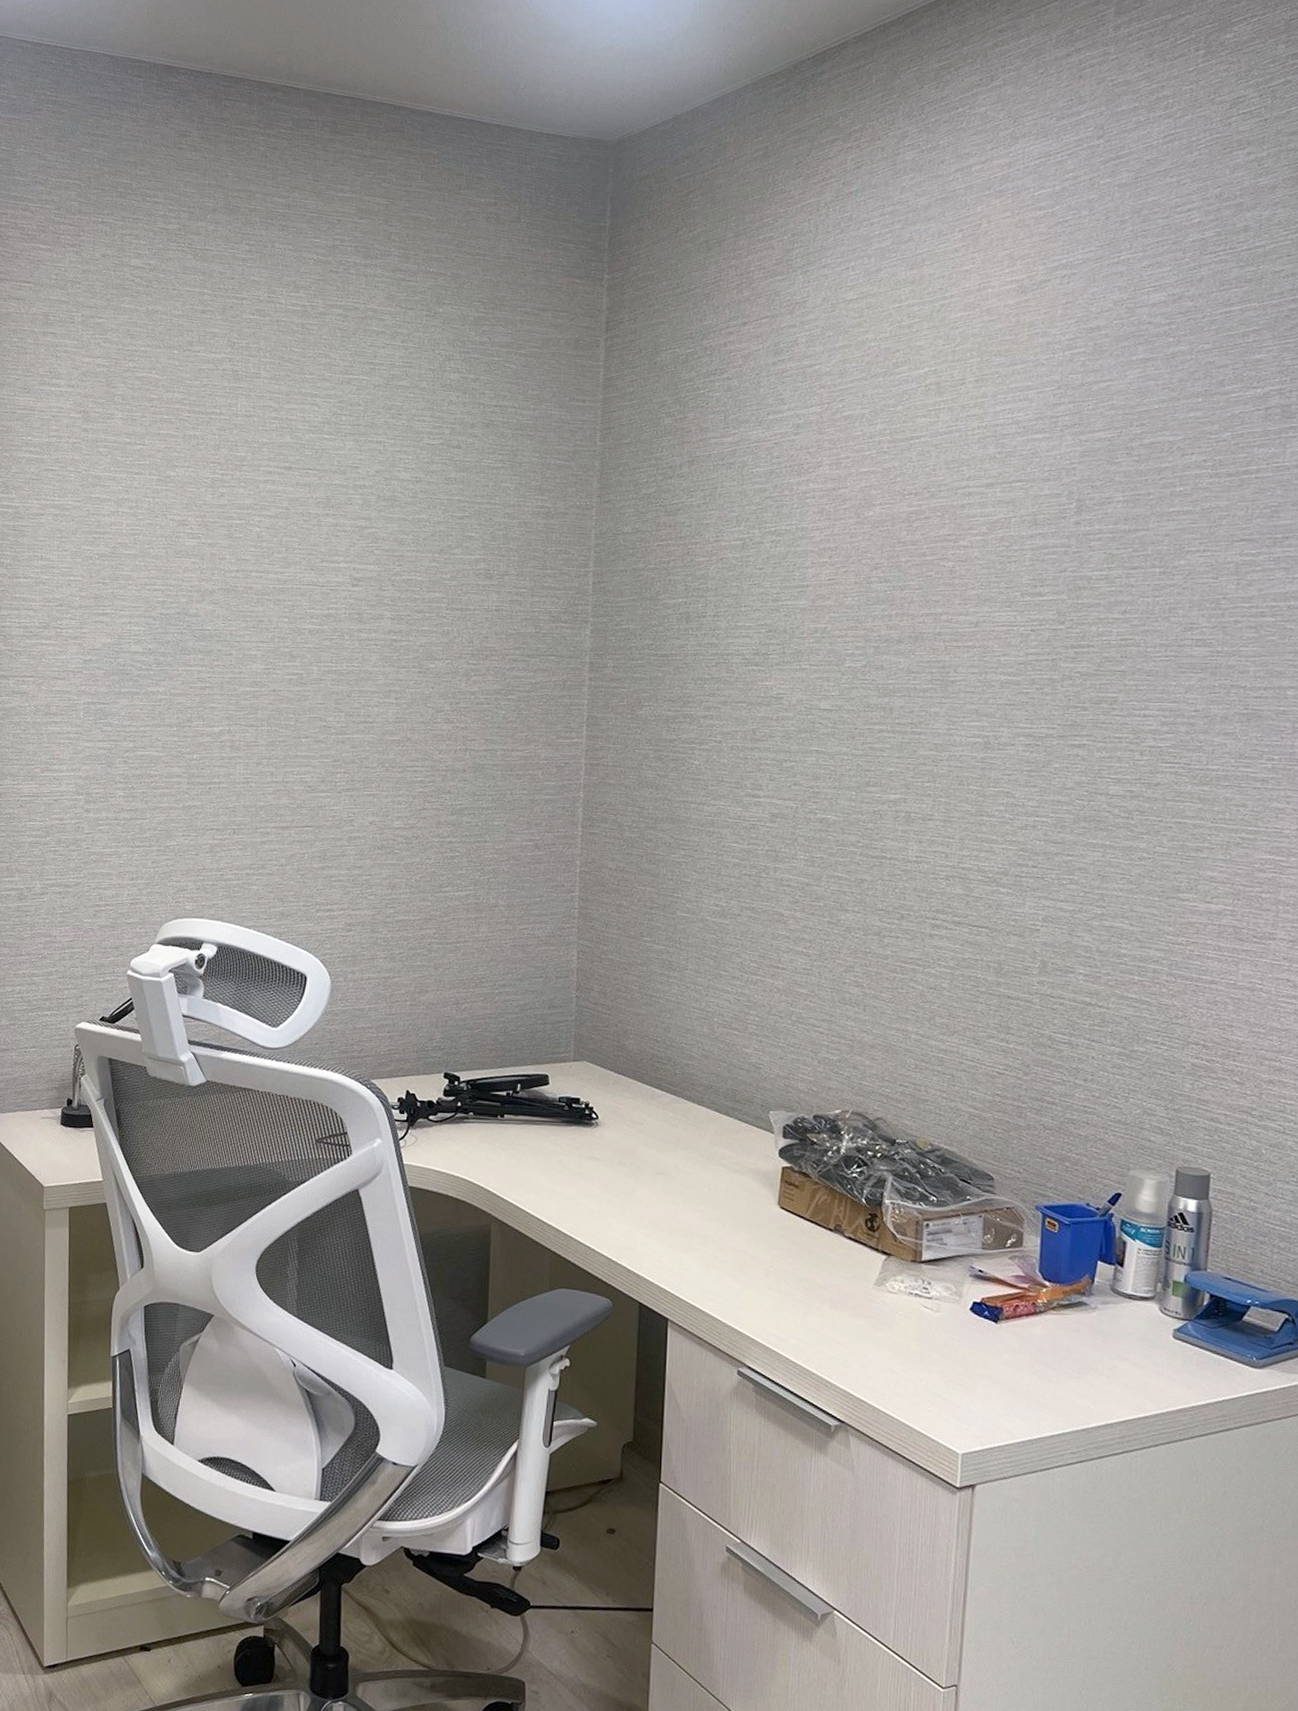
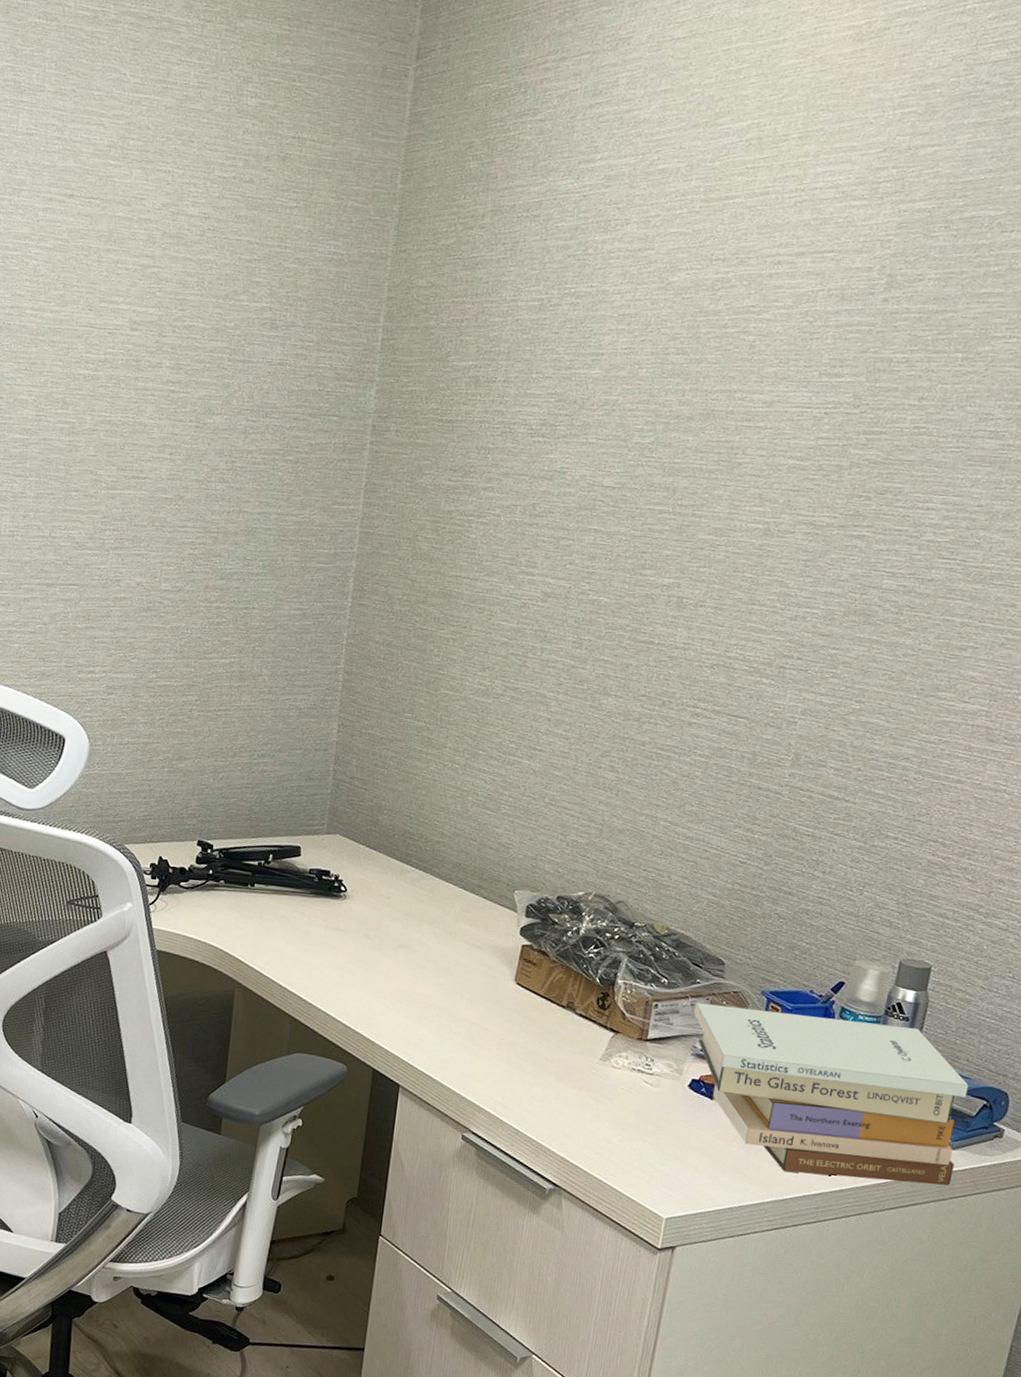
books: none [968,1220,1267,1408] -> present [694,1002,969,1186]

